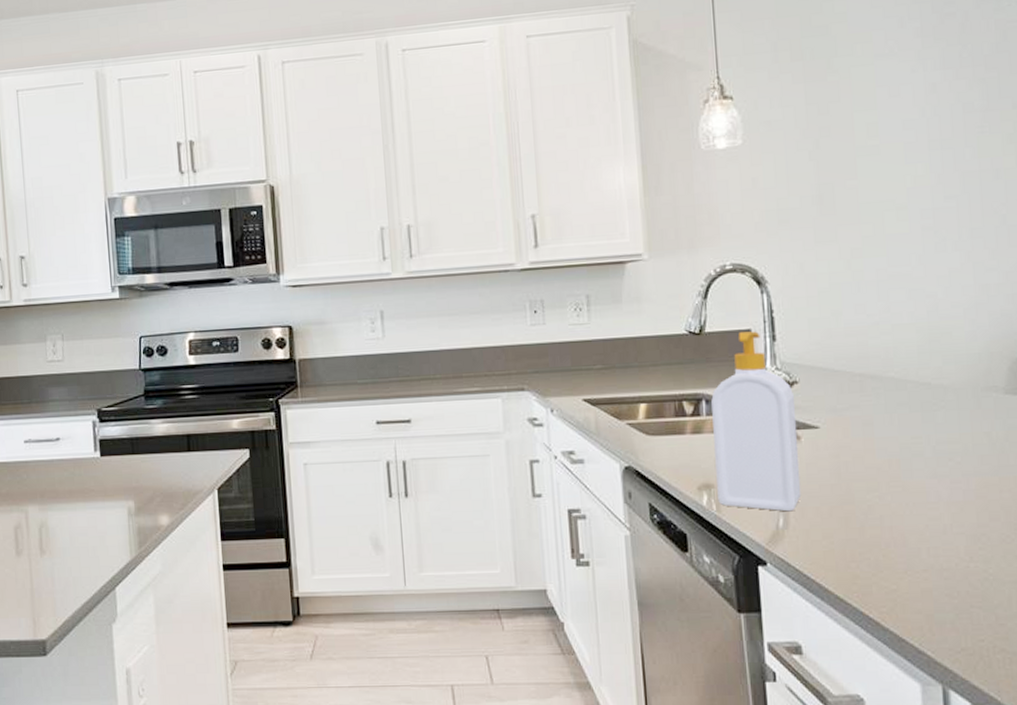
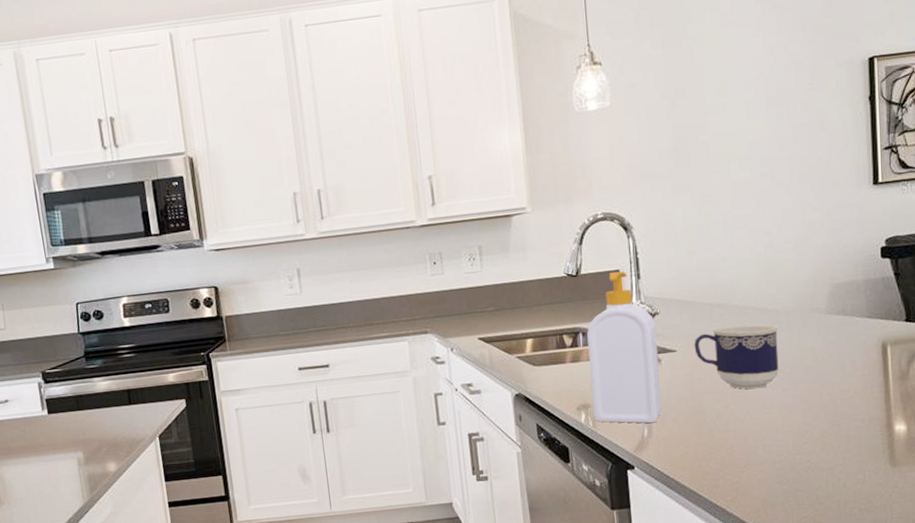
cup: none [841,399,947,479] -> present [694,322,779,389]

